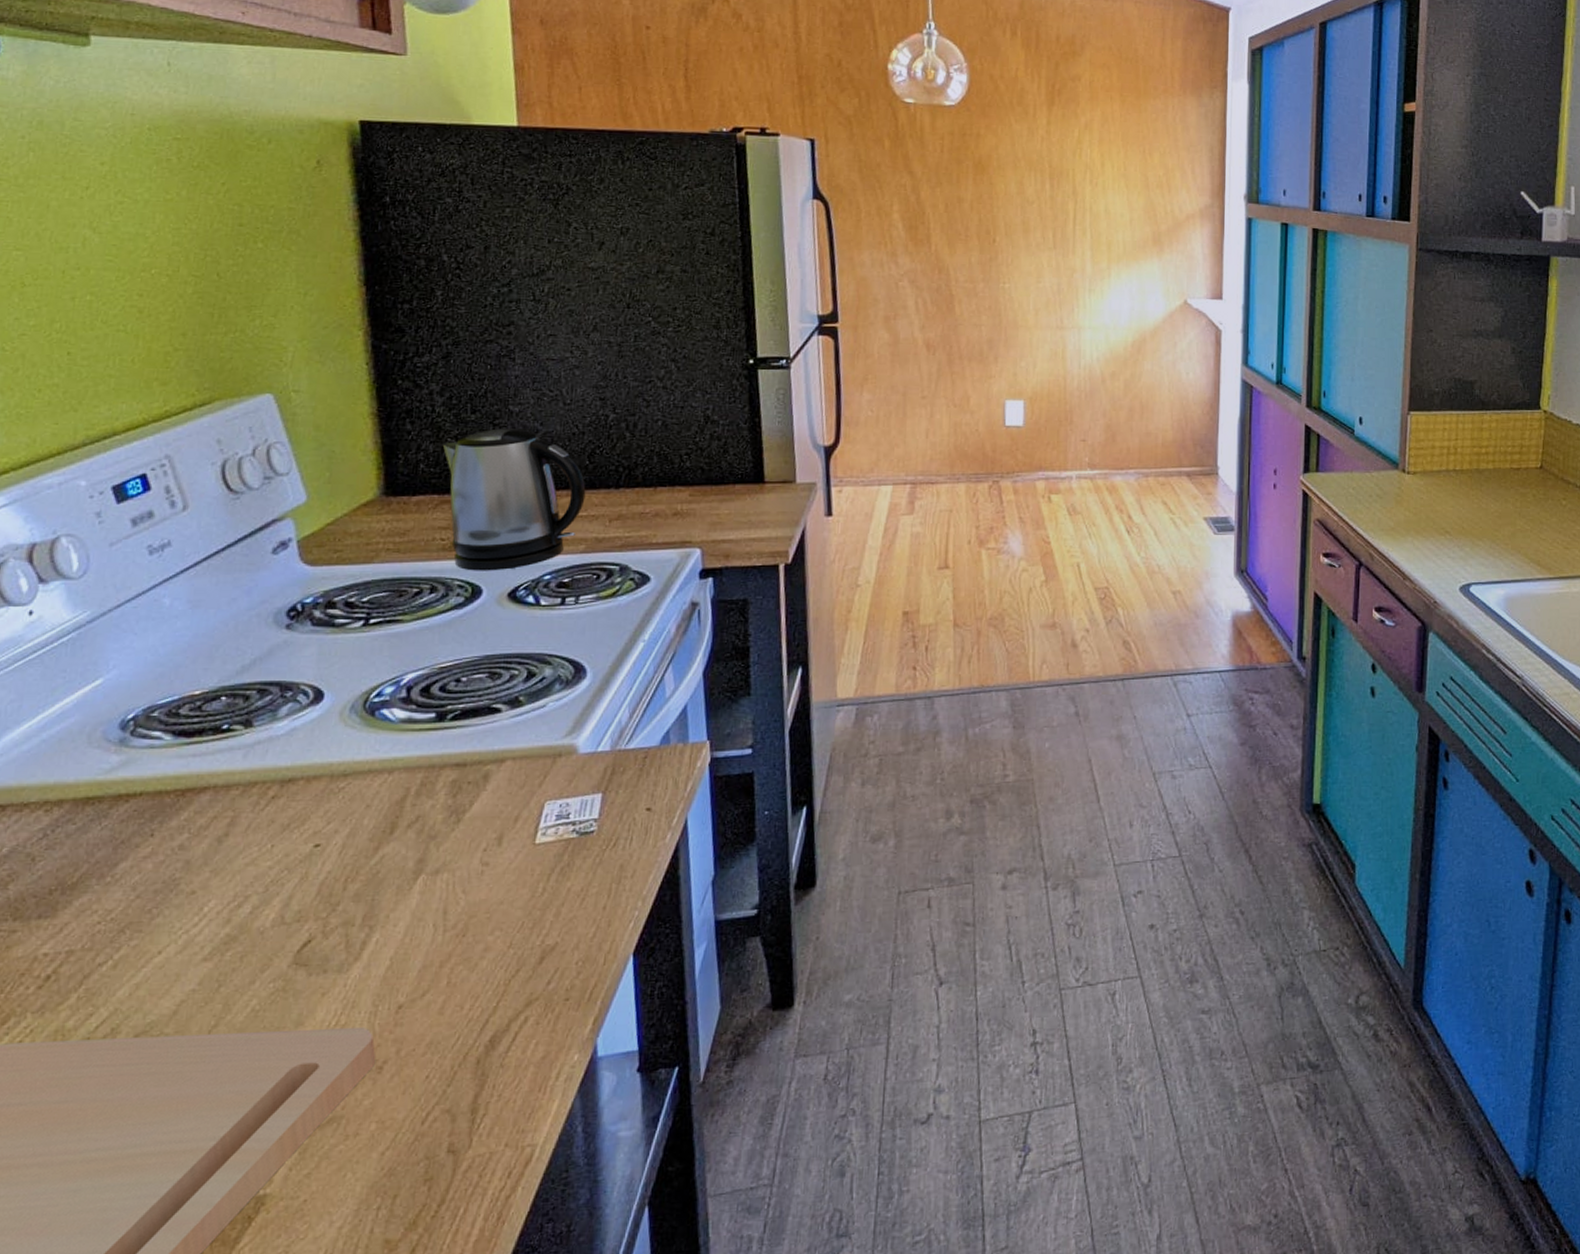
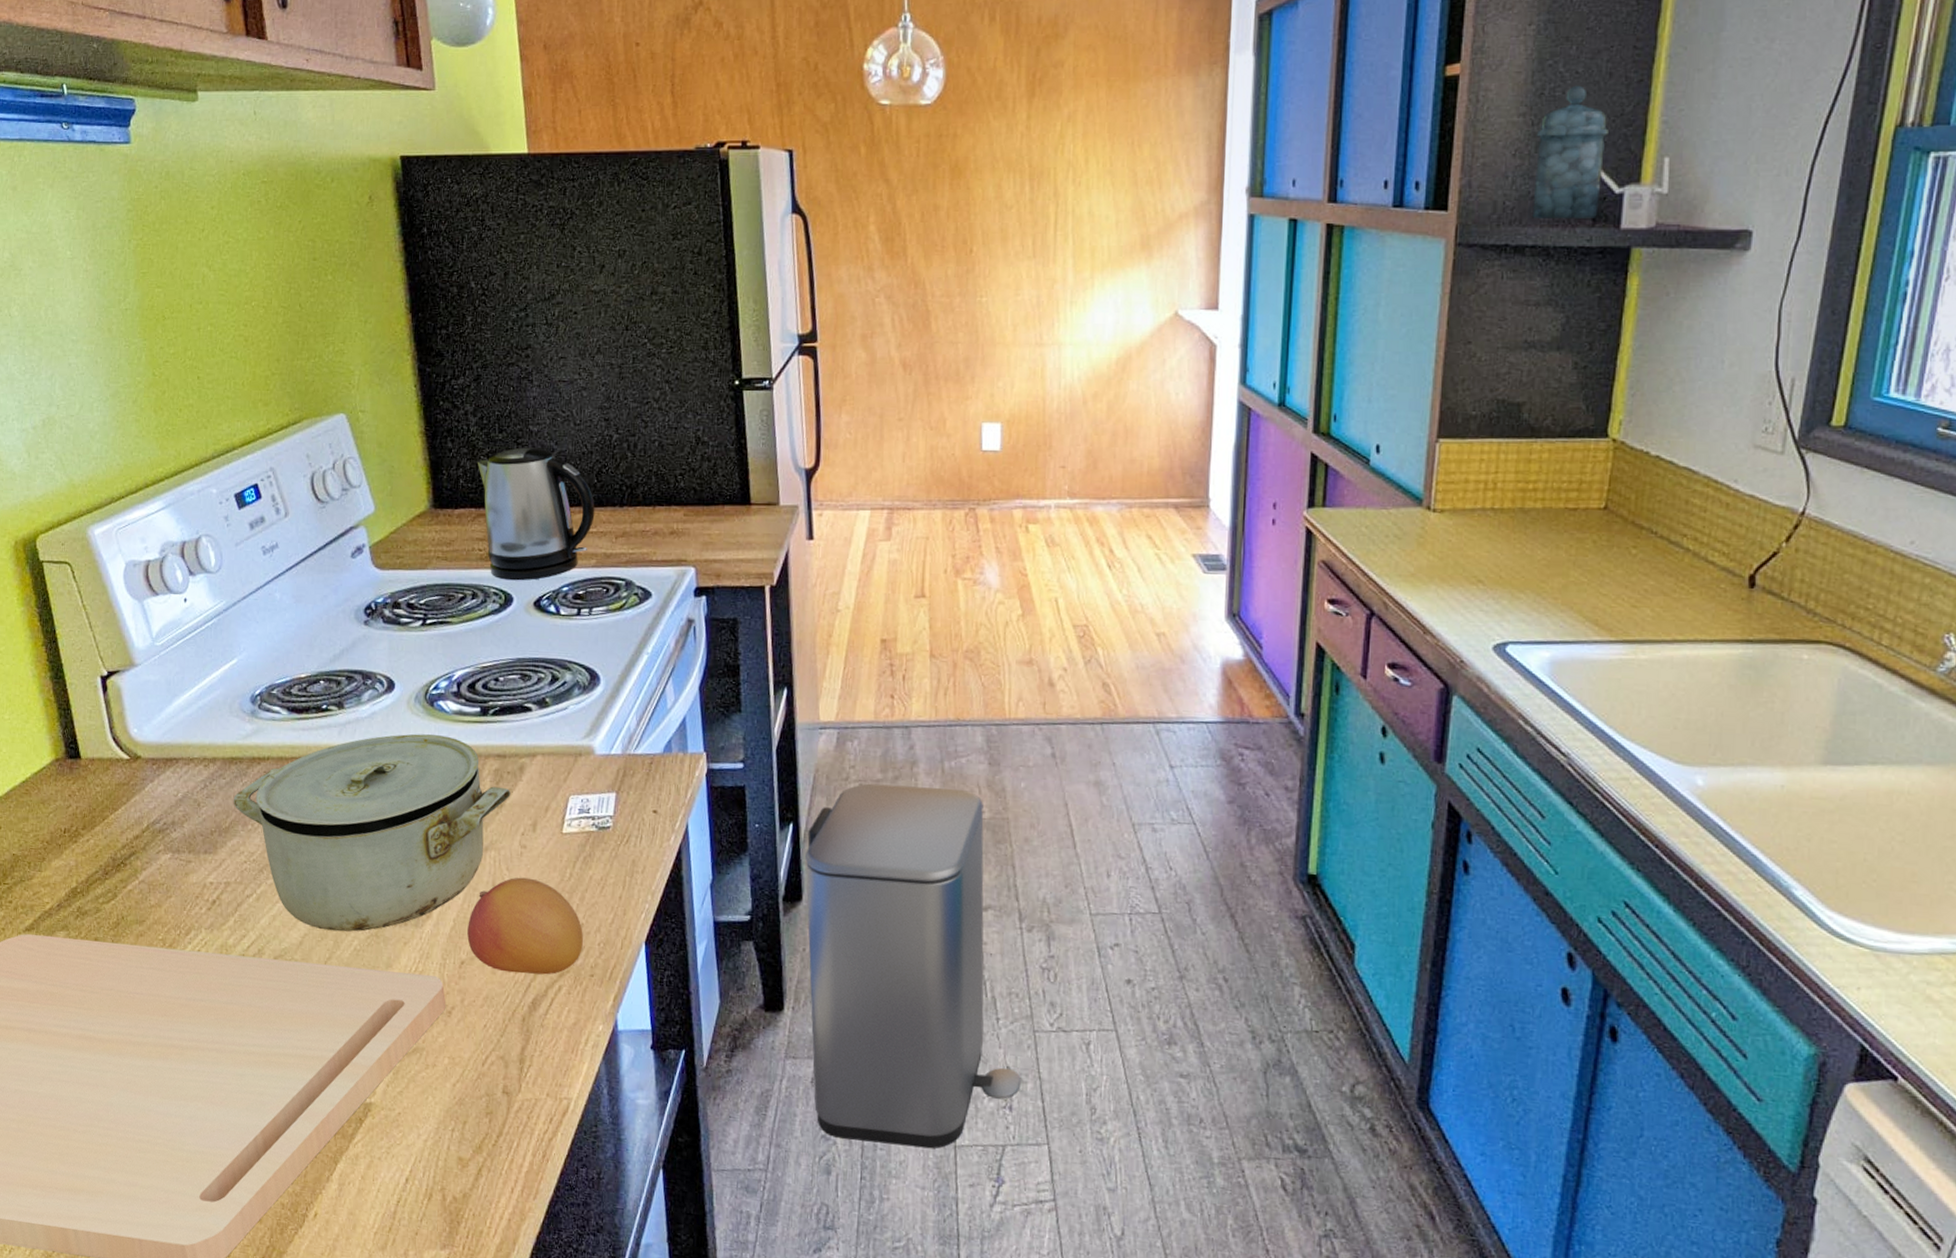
cooking pot: none [85,748,471,993] -> present [233,733,511,932]
fruit: none [407,898,557,1010] -> present [467,877,583,975]
pedal bin: none [820,756,1047,1135] -> present [805,783,1021,1149]
canister: none [1475,126,1530,232] -> present [1532,85,1610,219]

